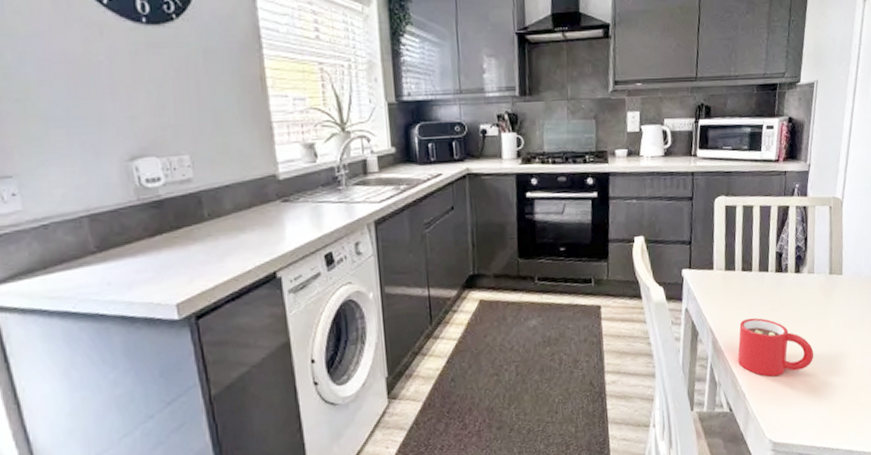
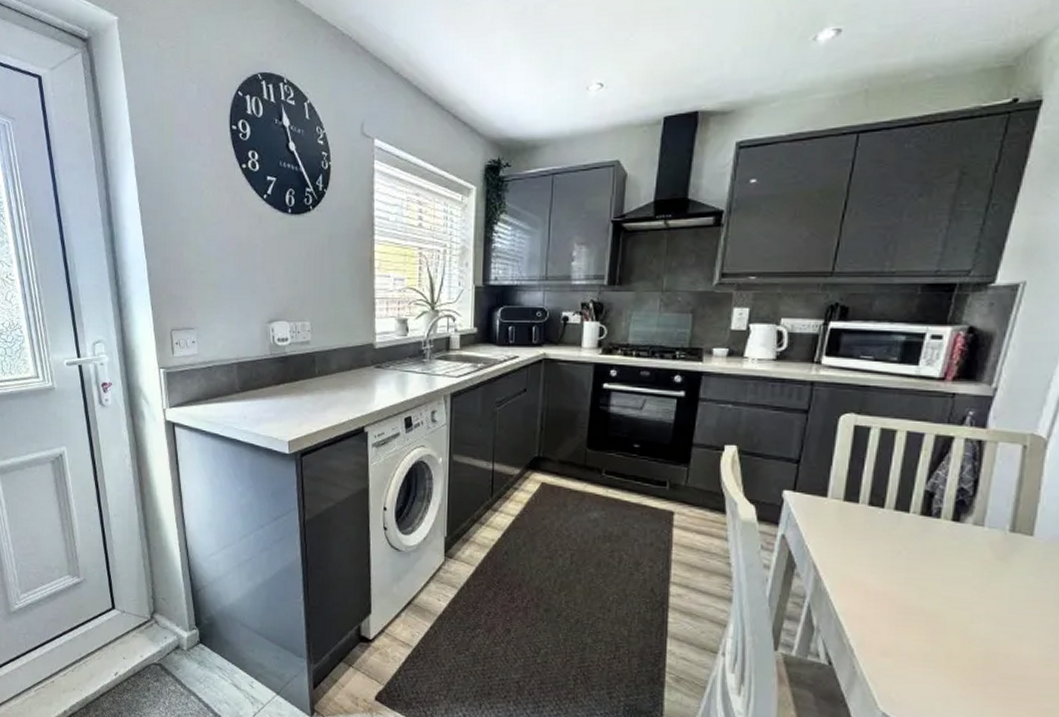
mug: present [738,317,814,377] -> none [849,562,970,642]

